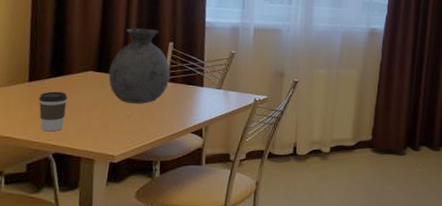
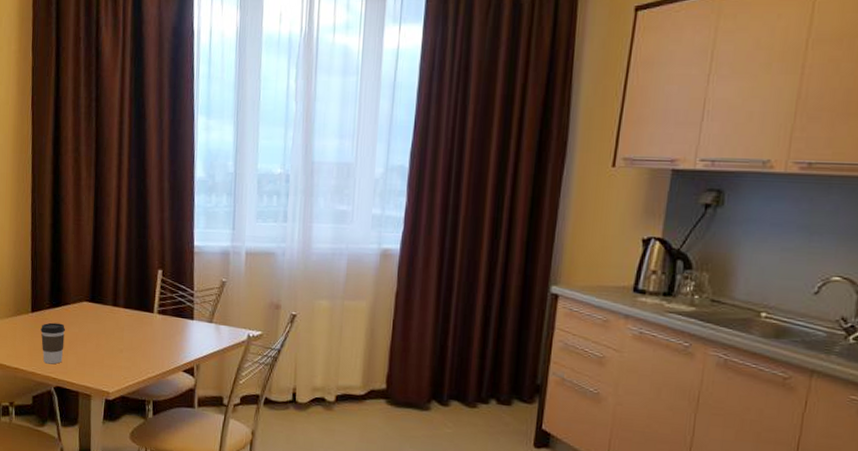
vase: present [108,28,170,104] -> none [101,255,160,338]

